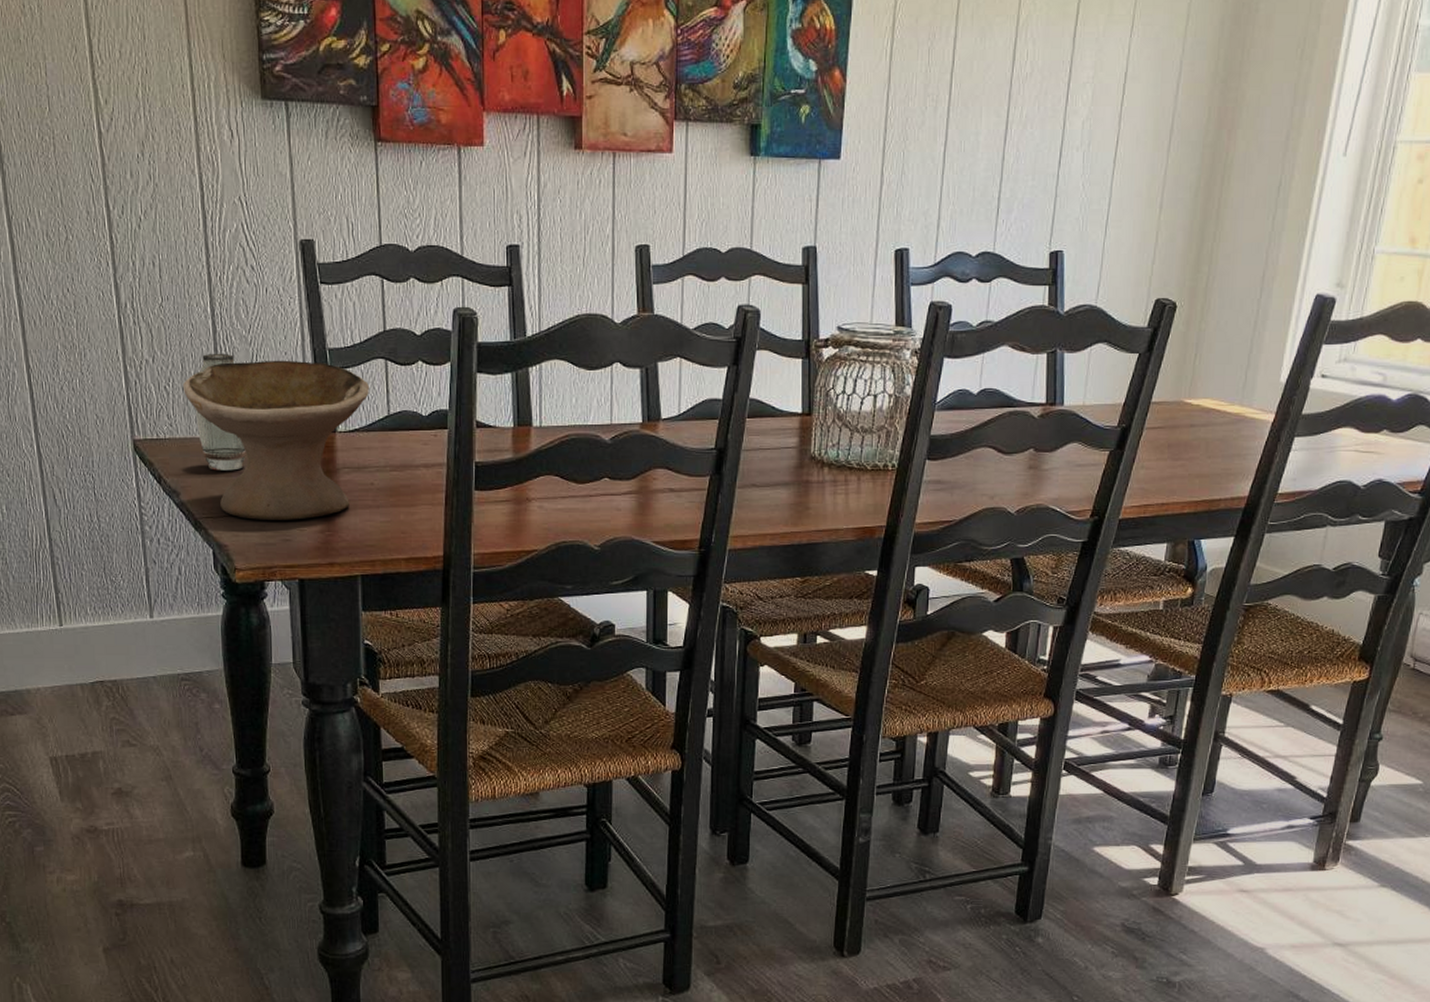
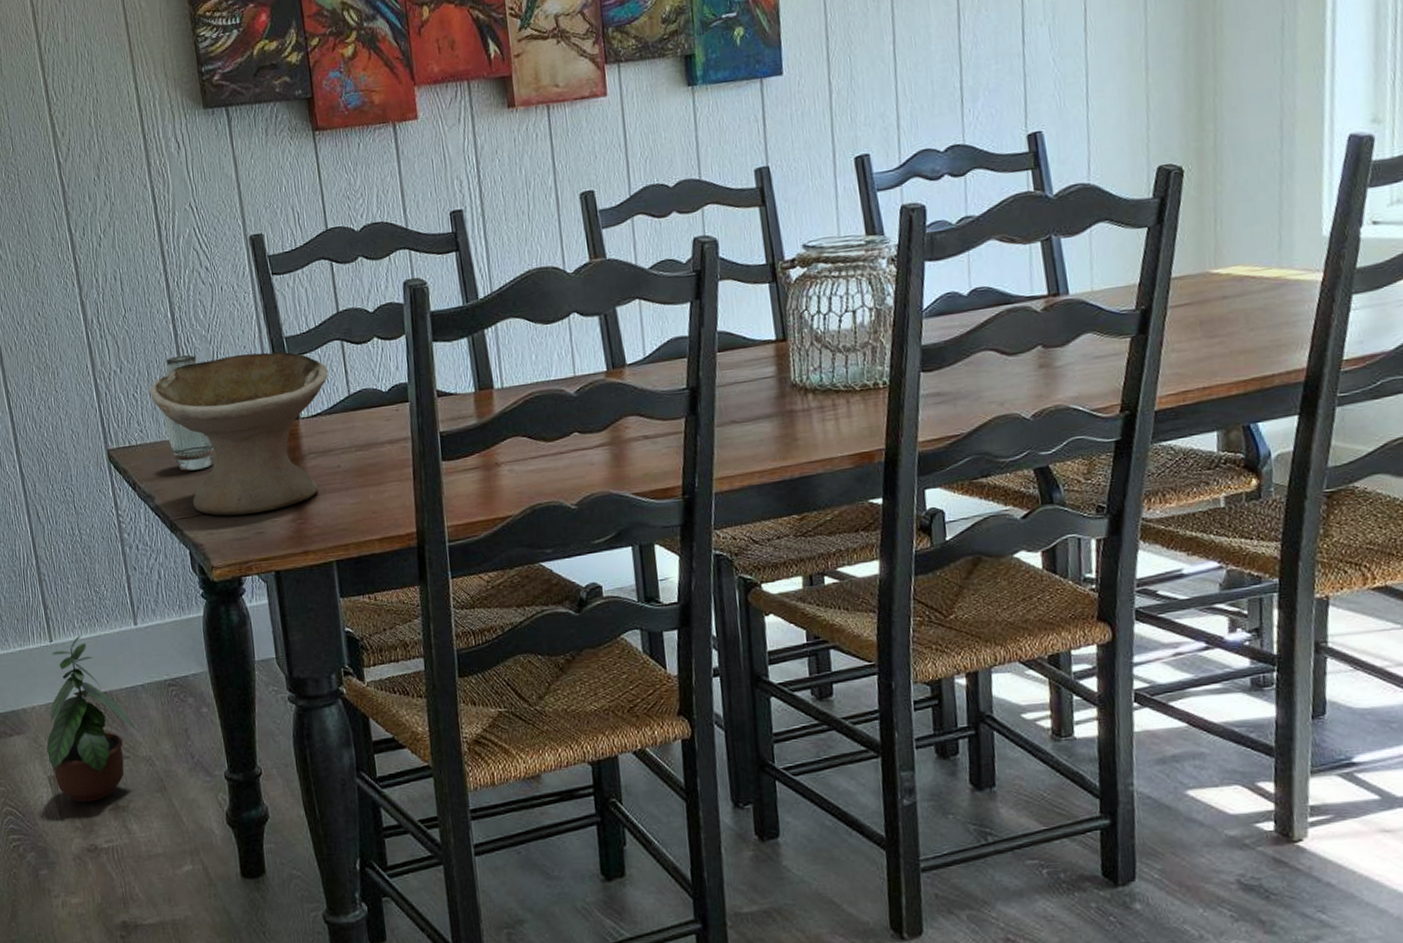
potted plant: none [49,622,146,785] -> present [46,634,138,802]

